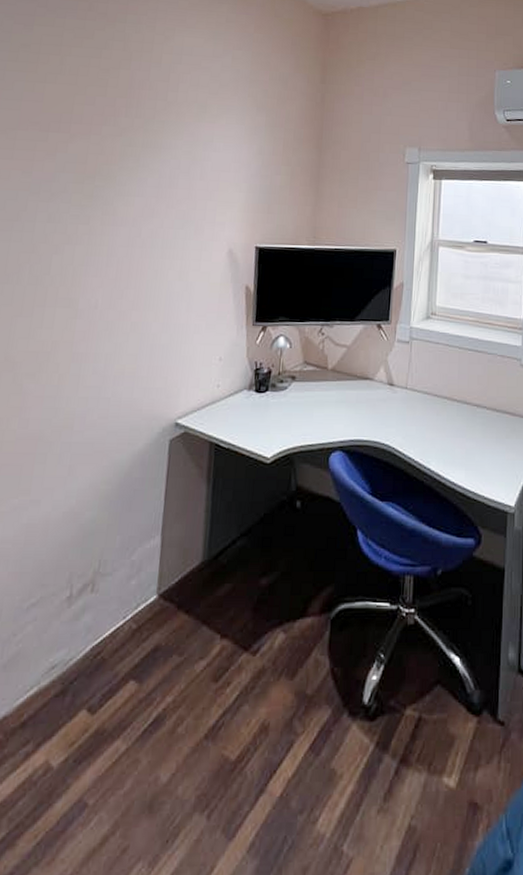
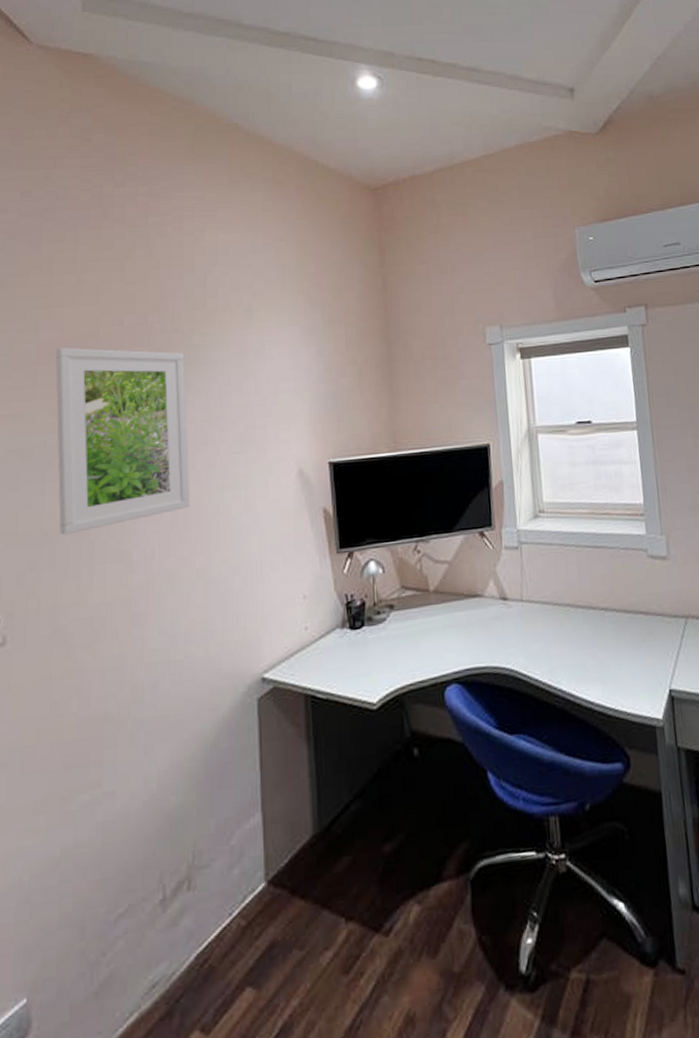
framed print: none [19,118,144,279] -> present [55,347,191,535]

